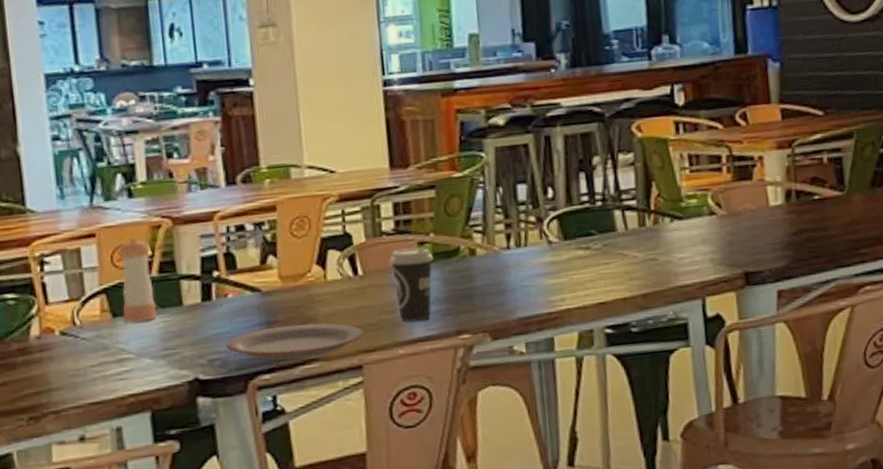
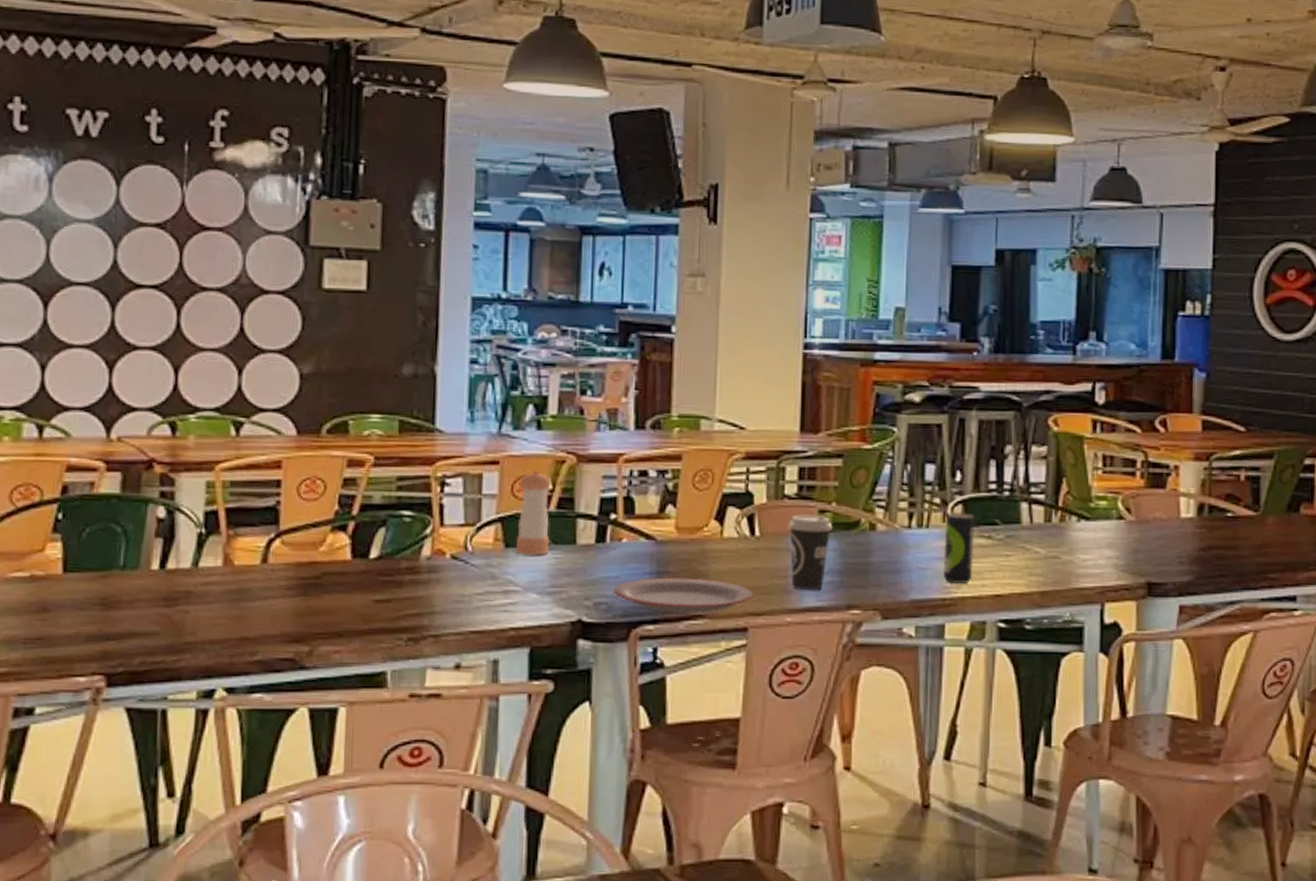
beverage can: none [542,227,575,297] -> present [942,512,975,584]

